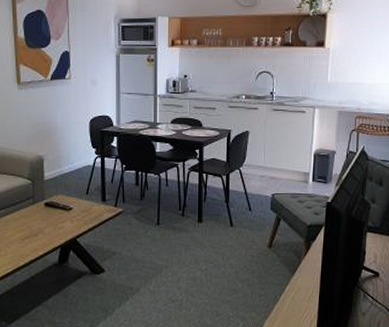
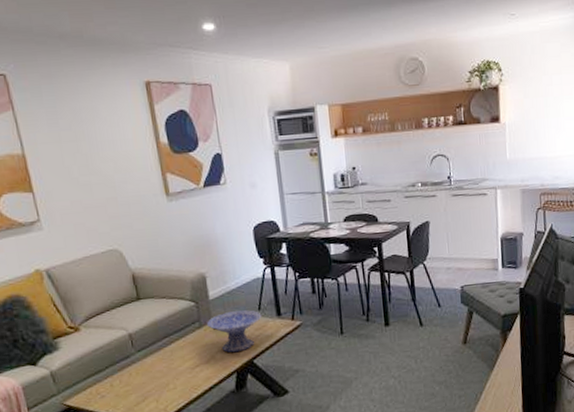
decorative bowl: none [40,193,89,230] -> present [207,310,262,353]

